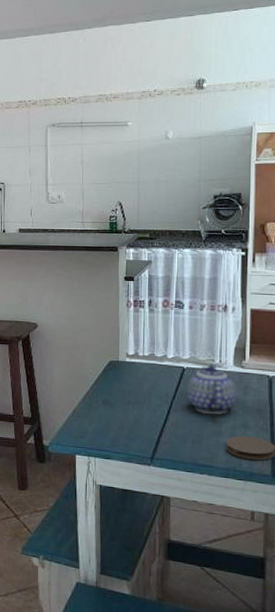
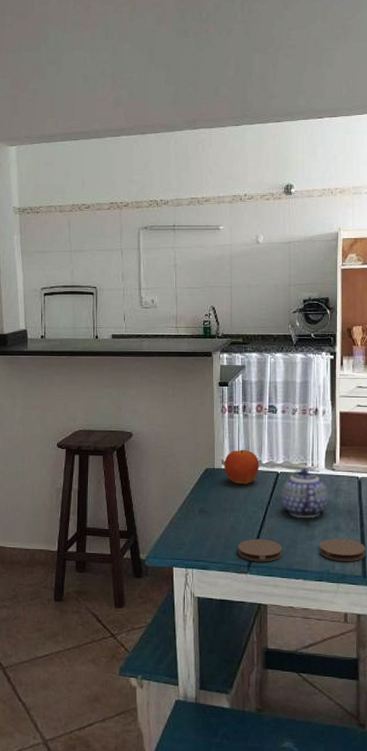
fruit: none [128,343,164,379] -> present [224,449,259,485]
coaster: none [141,432,188,456] -> present [237,539,283,562]

